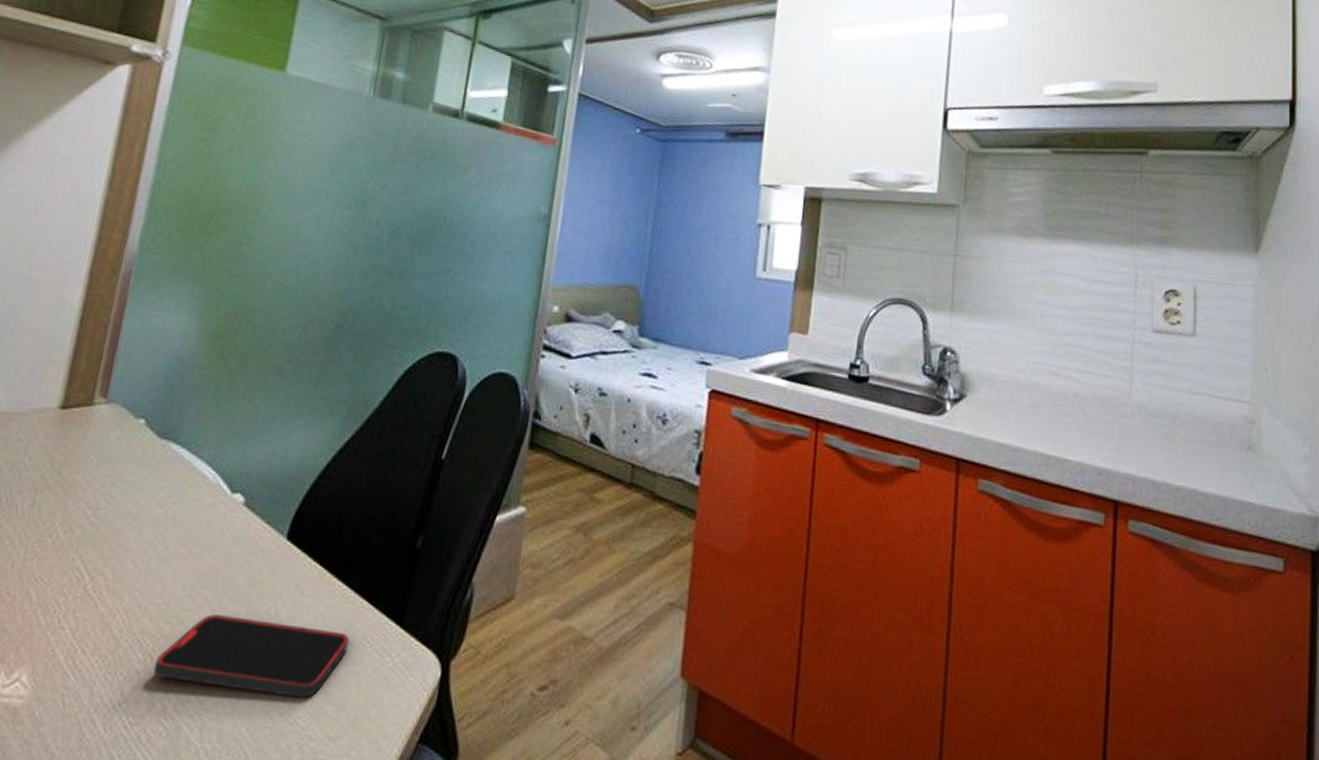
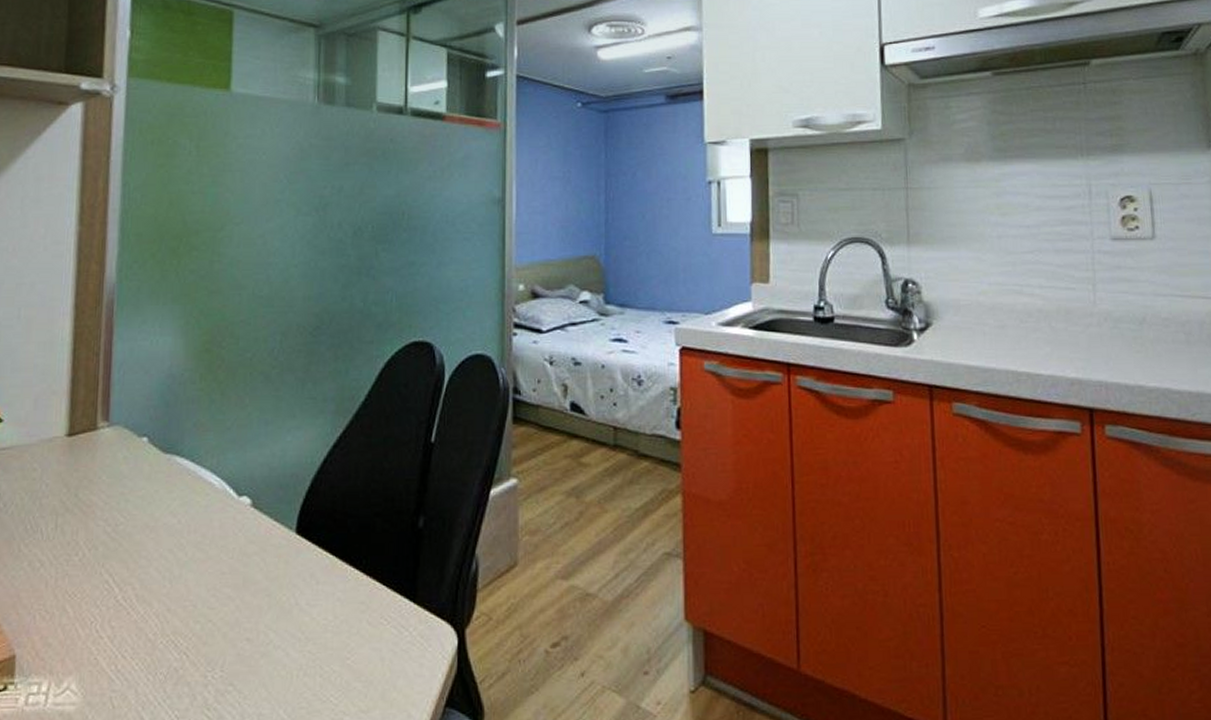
smartphone: present [154,614,349,698] -> none [191,610,367,678]

